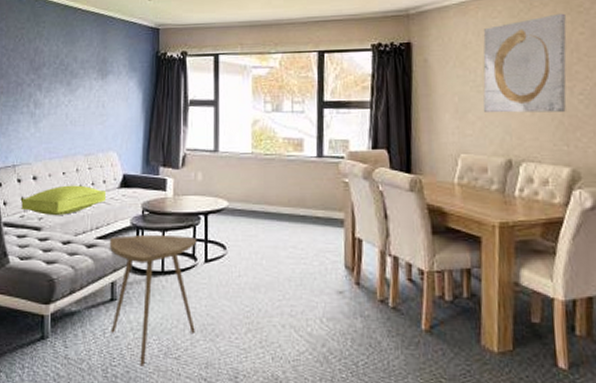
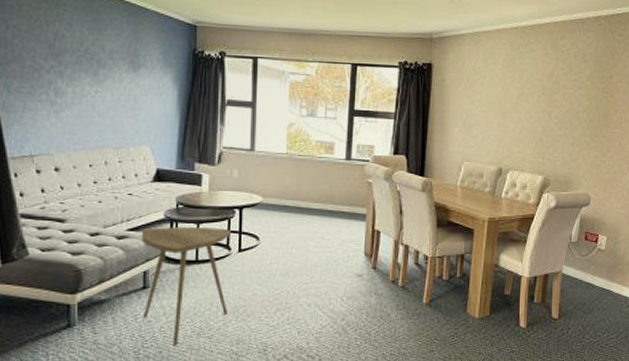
cushion: present [20,185,107,215] -> none [40,177,139,207]
wall art: present [483,13,567,113] -> none [484,50,552,131]

